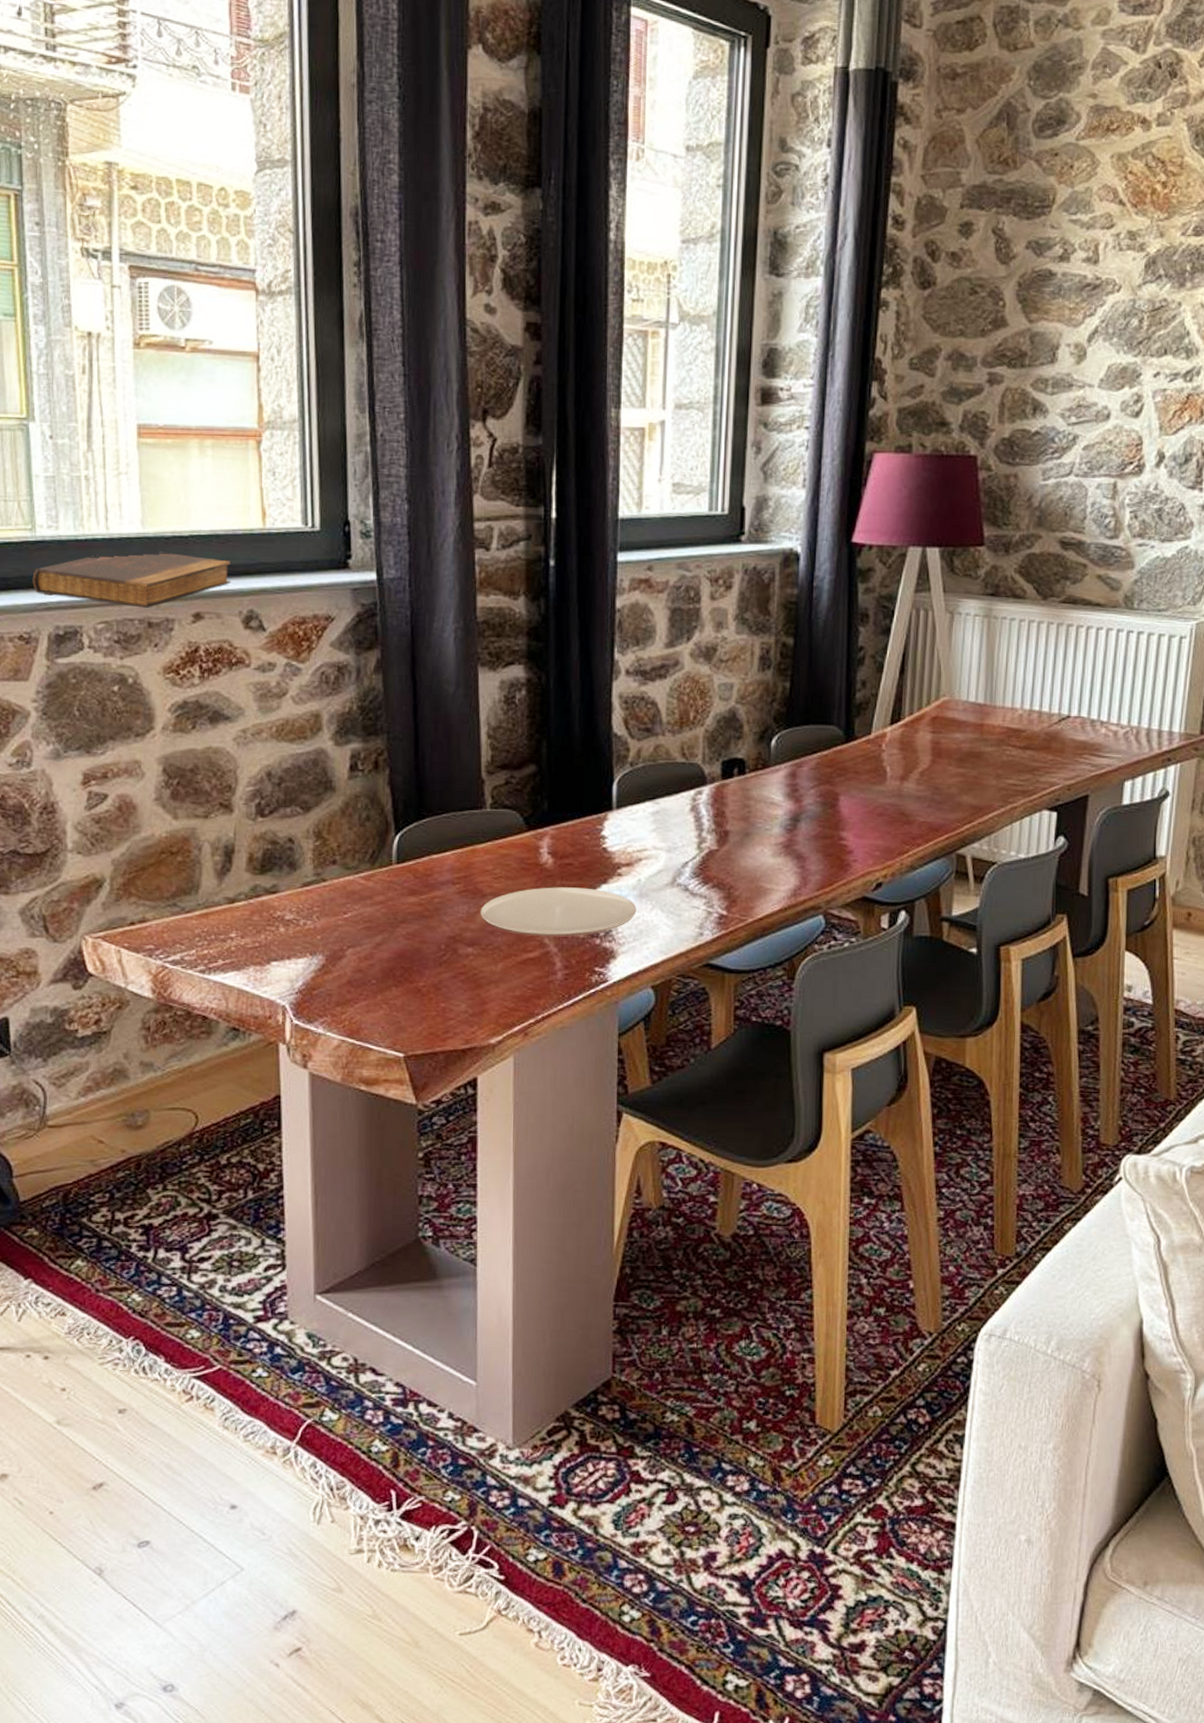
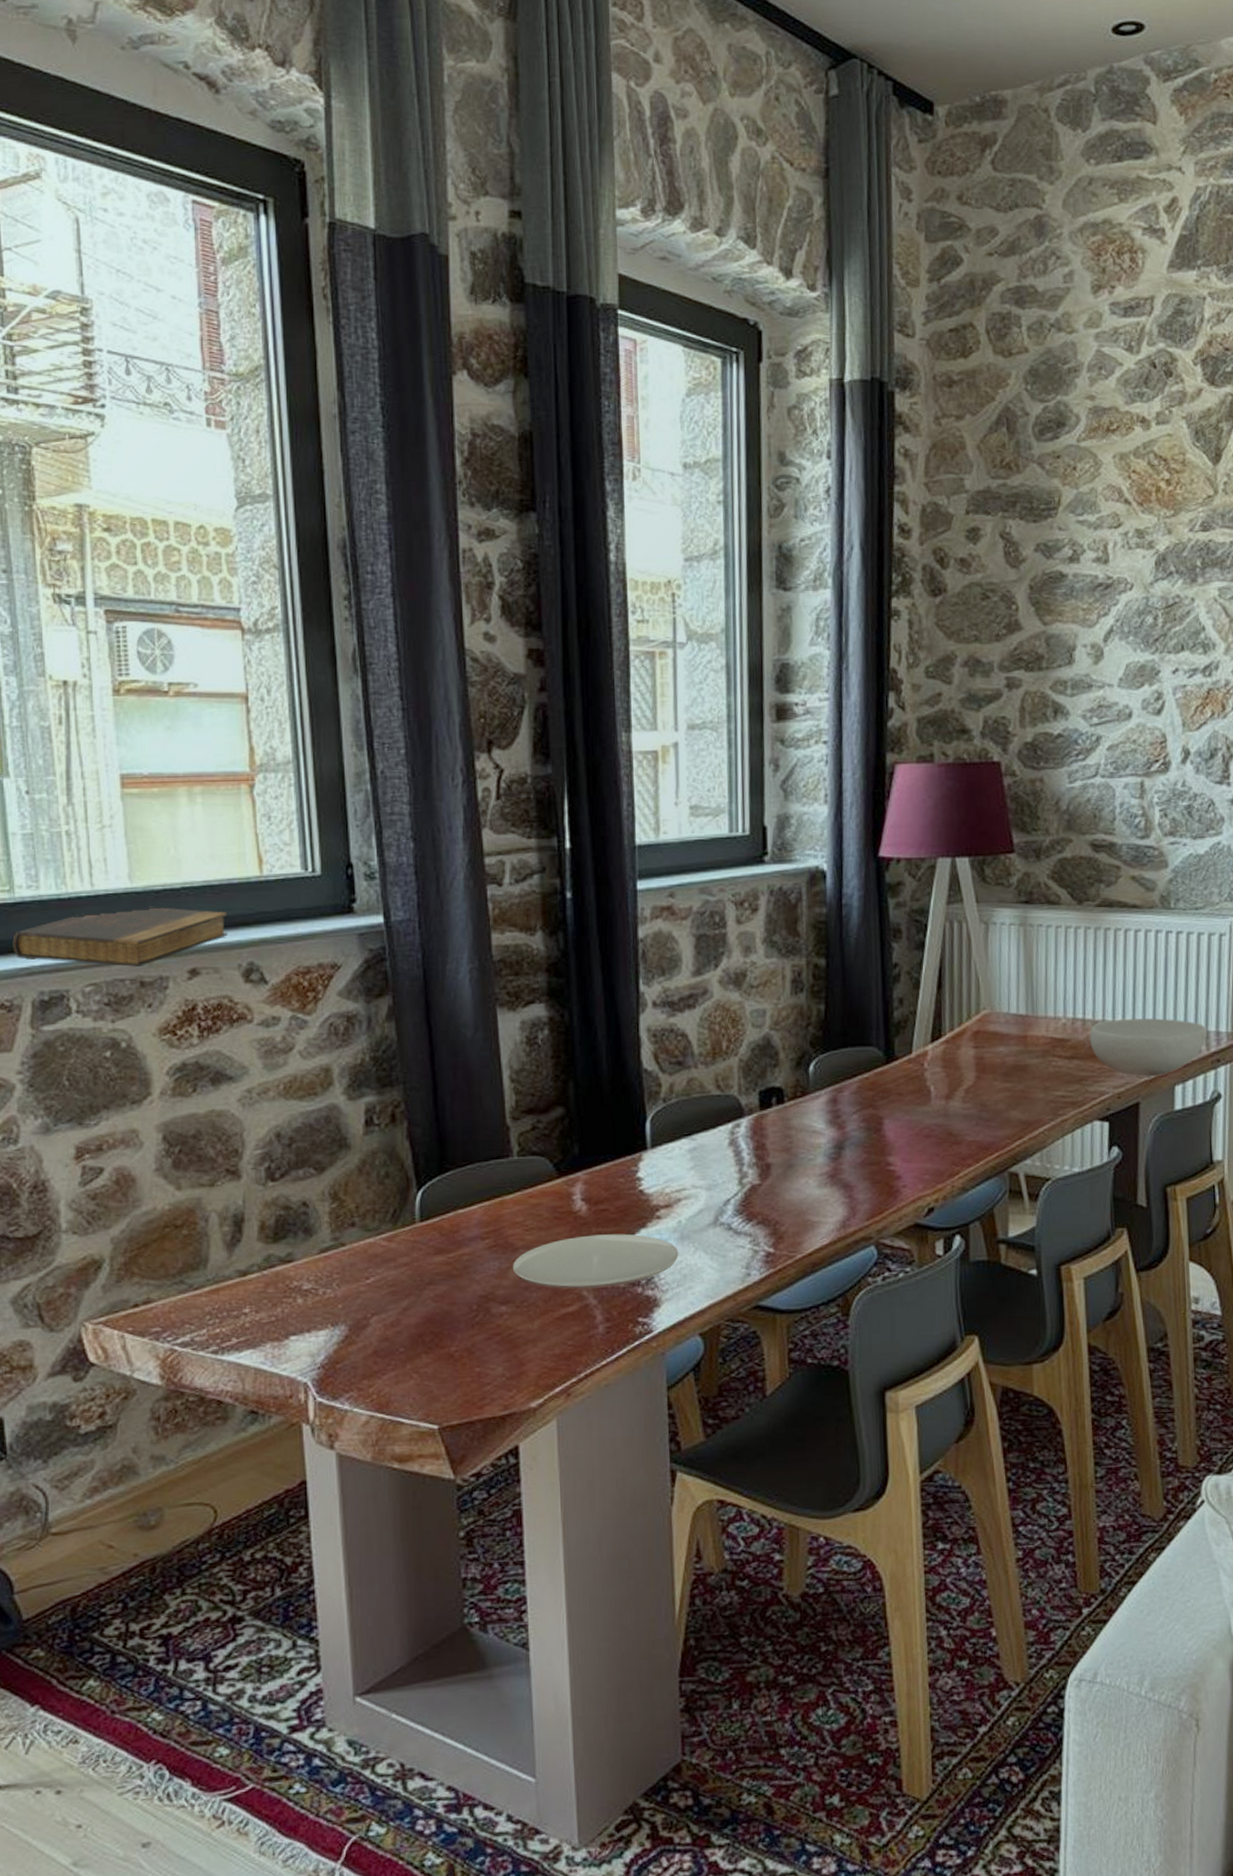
bowl: none [1044,714,1161,771] -> present [1089,1018,1208,1077]

